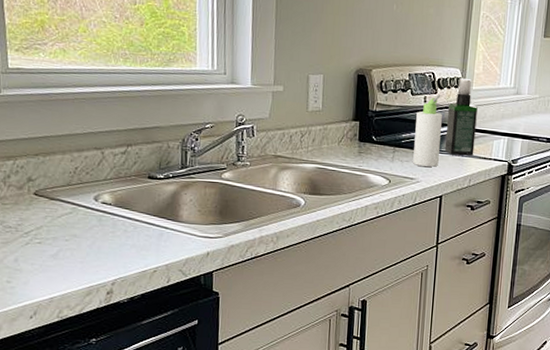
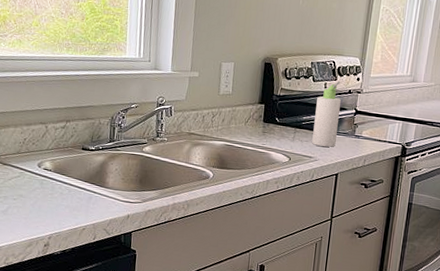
spray bottle: present [444,78,478,156] -> none [341,67,375,138]

